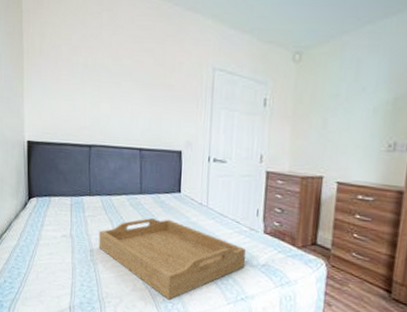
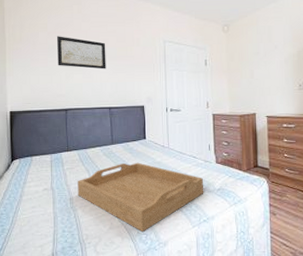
wall art: none [82,51,141,100] -> present [57,36,106,69]

